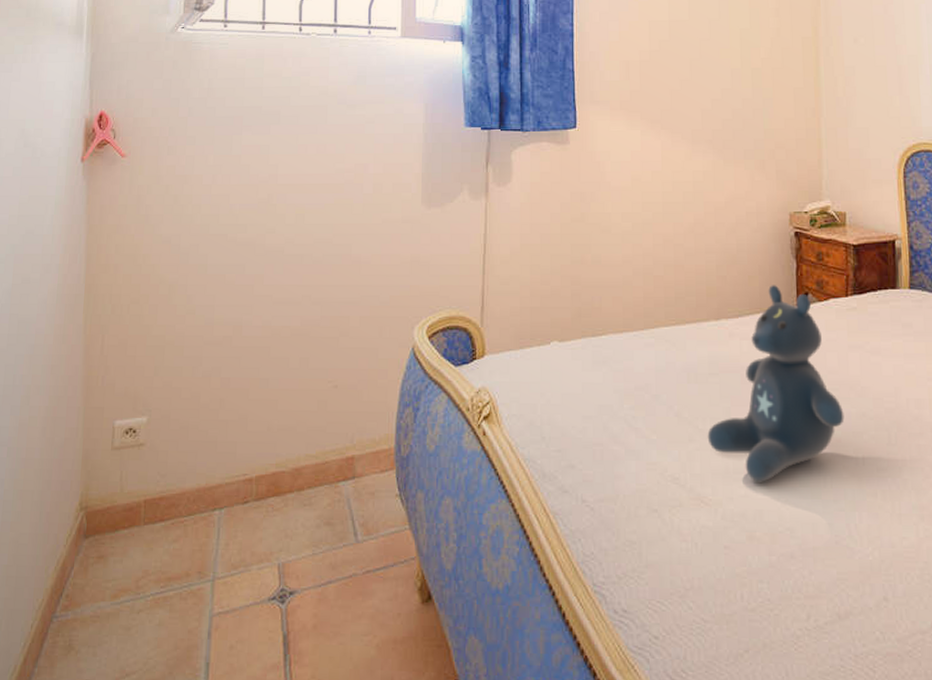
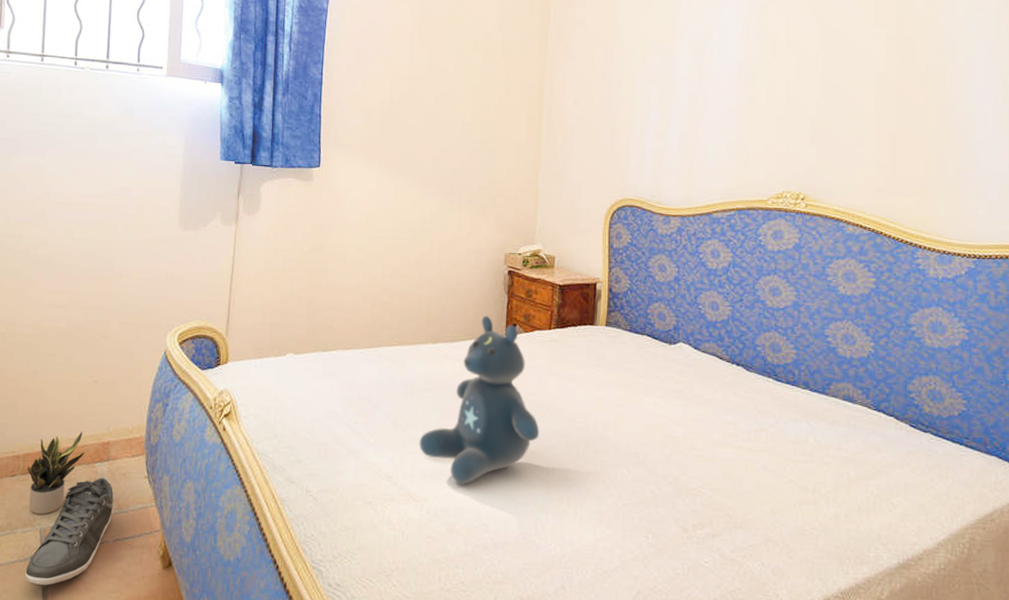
potted plant: none [260,446,326,546] -> present [27,431,85,515]
shoe: none [262,498,361,633] -> present [25,477,114,586]

